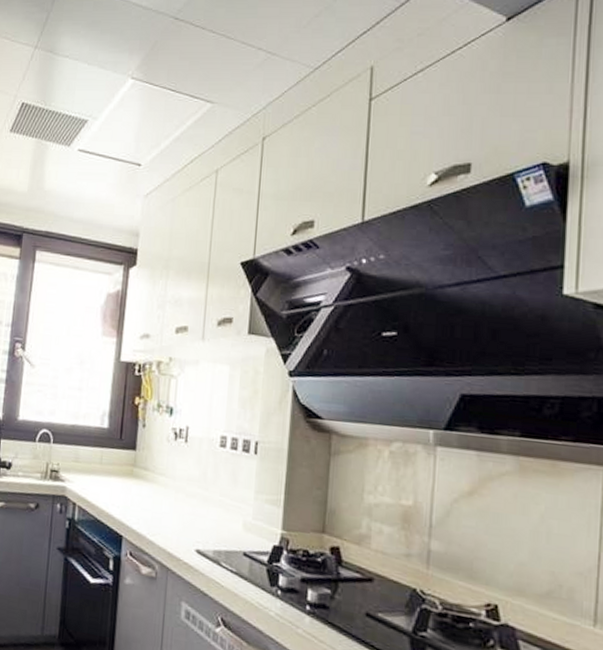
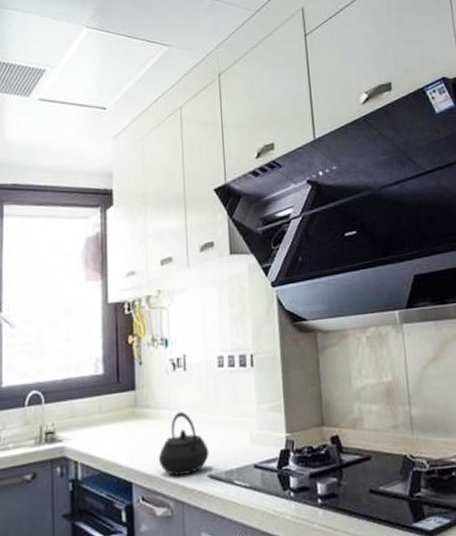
kettle: none [149,481,200,544] -> present [158,411,209,476]

